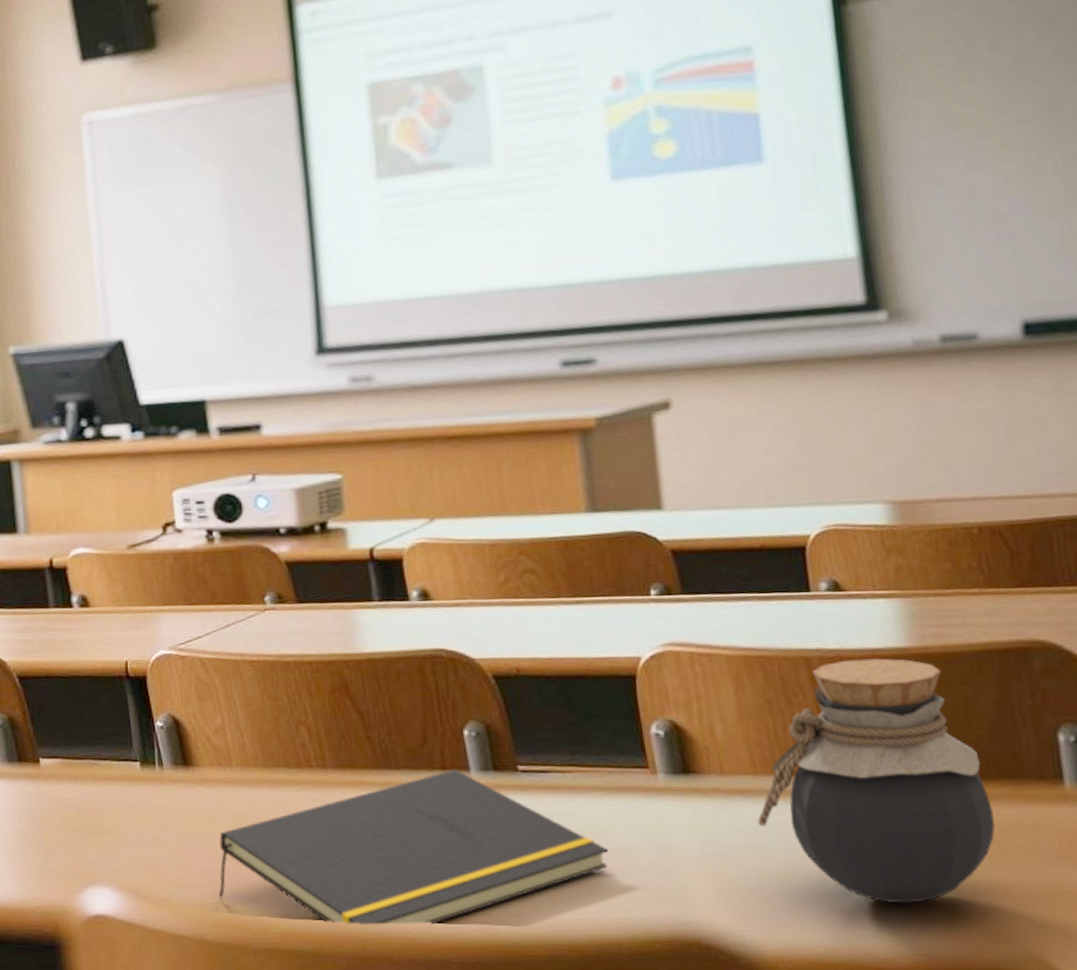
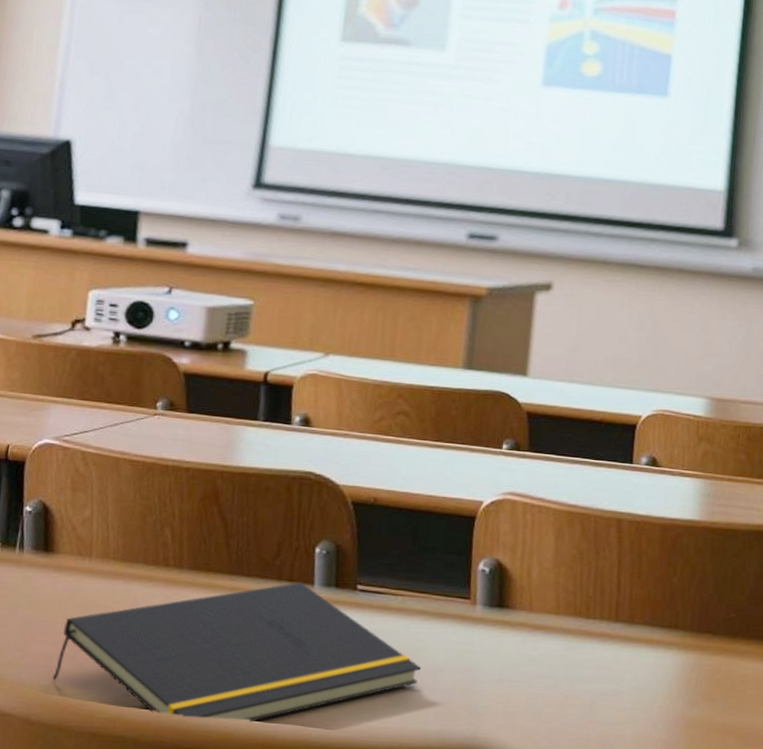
jar: present [758,658,995,904] -> none [551,525,738,736]

